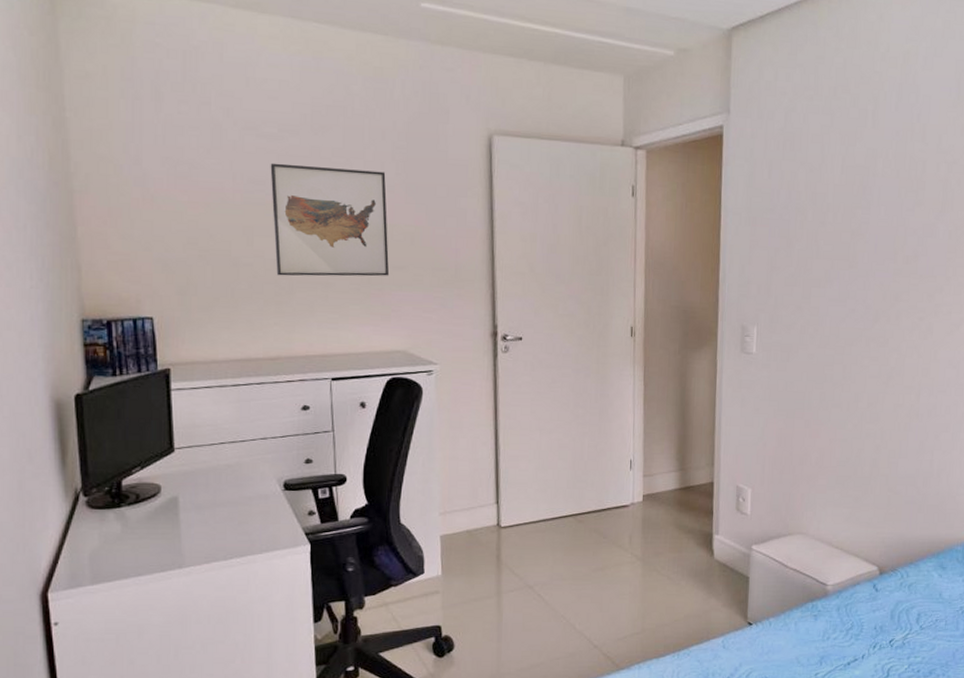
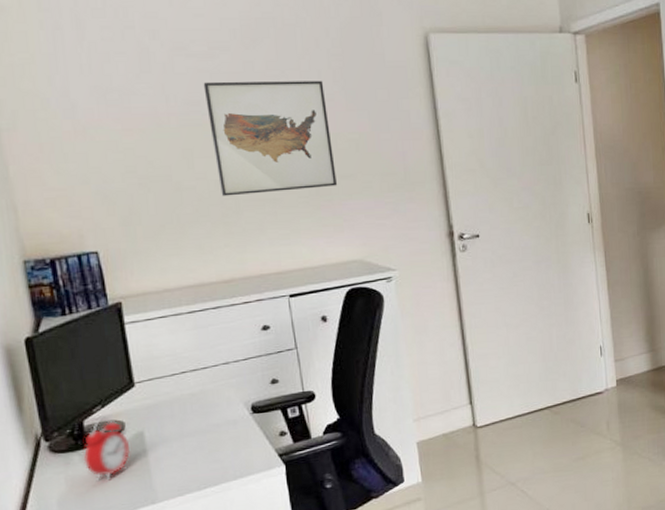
alarm clock: none [118,478,164,541] -> present [83,416,131,481]

